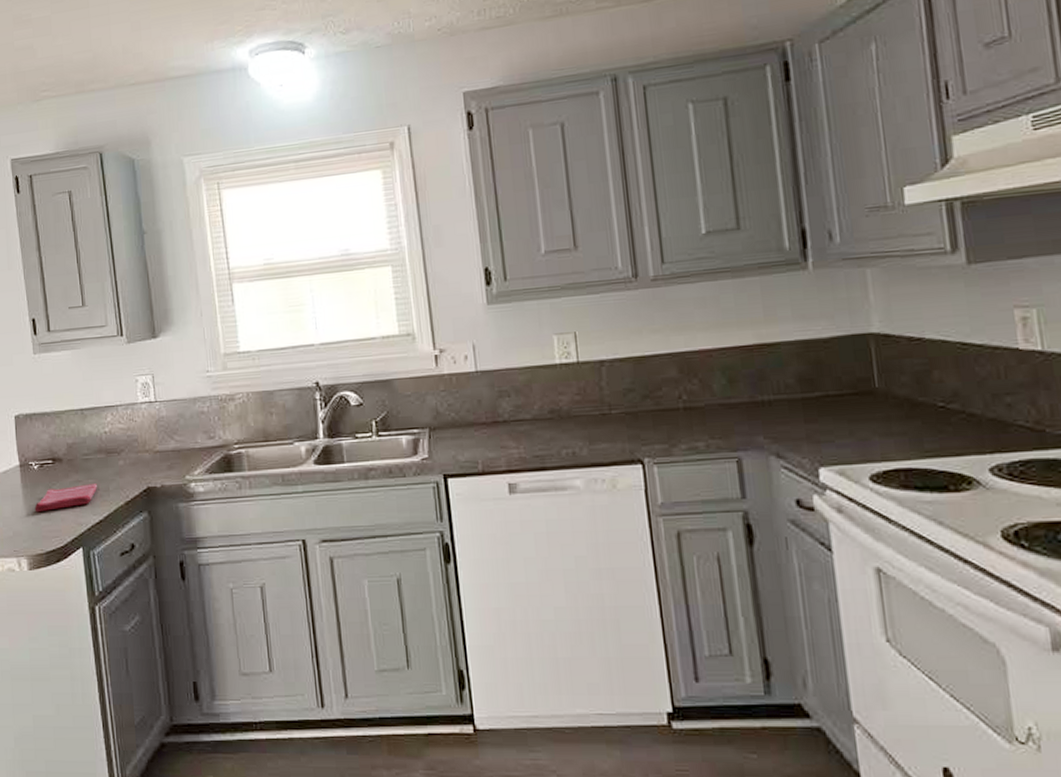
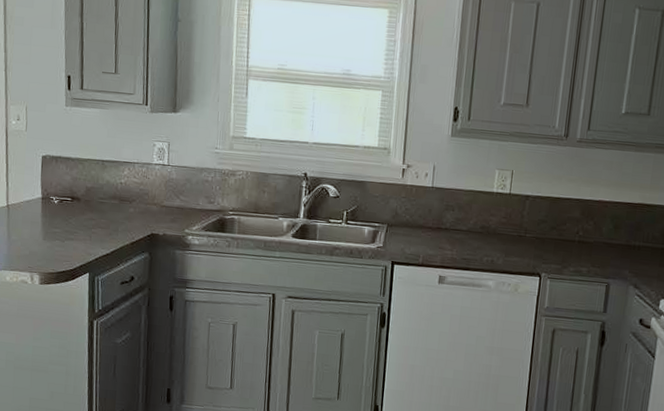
dish towel: present [34,484,98,513] -> none [51,221,109,239]

